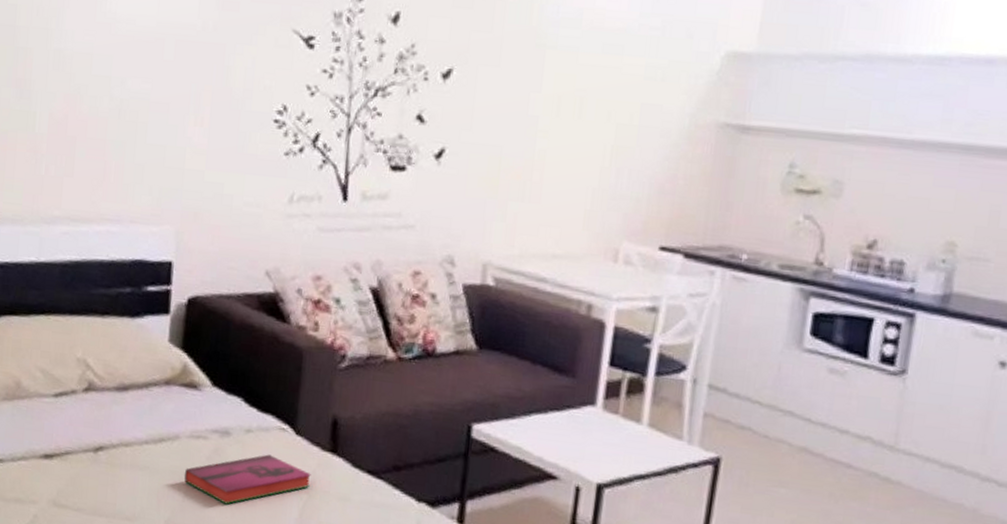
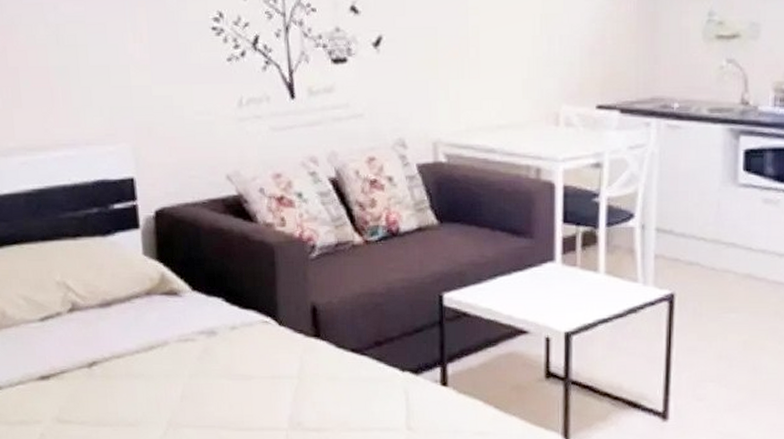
hardback book: present [184,454,311,505] -> none [178,347,299,399]

